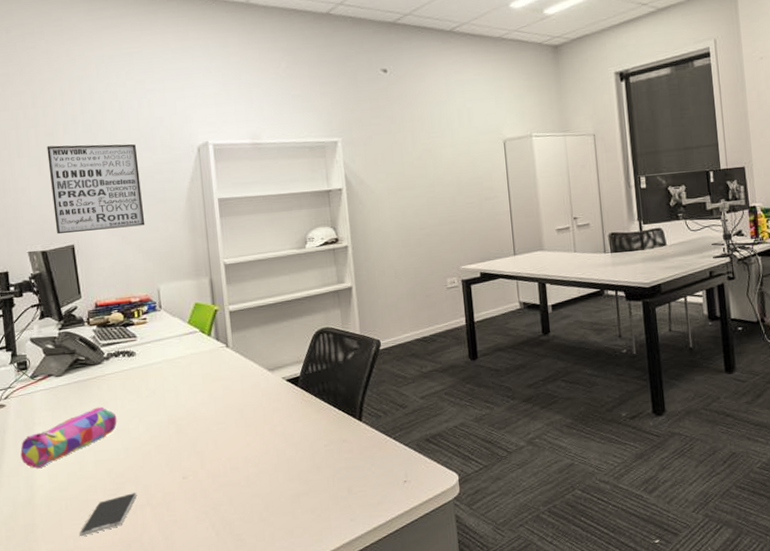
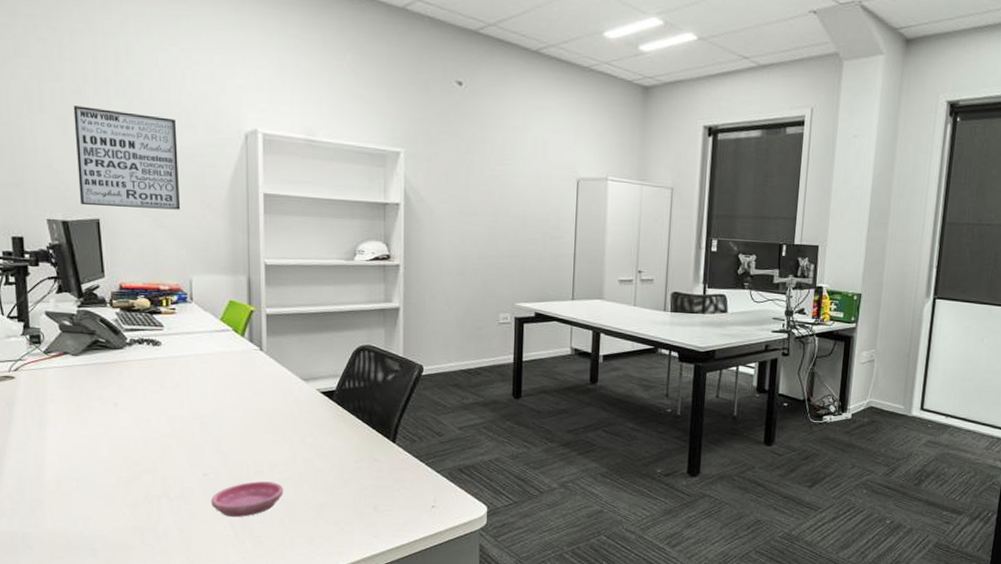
pencil case: present [20,407,117,468] -> none [29,392,137,445]
smartphone: present [80,493,137,537] -> none [90,483,154,519]
saucer: none [191,476,260,518] -> present [210,481,284,517]

